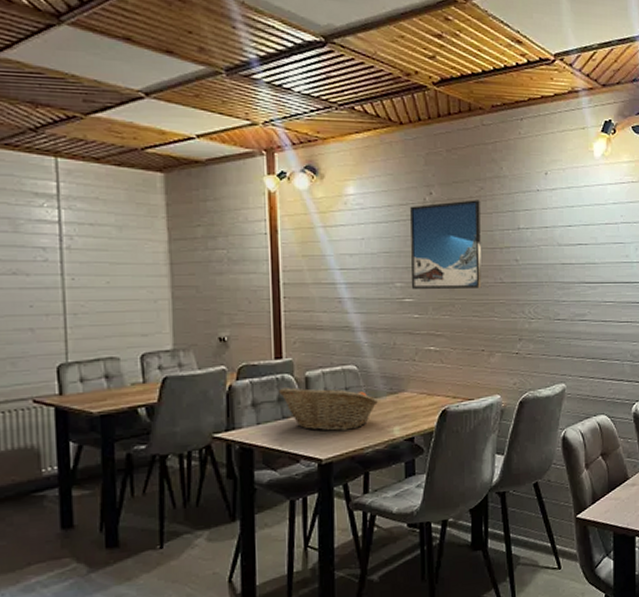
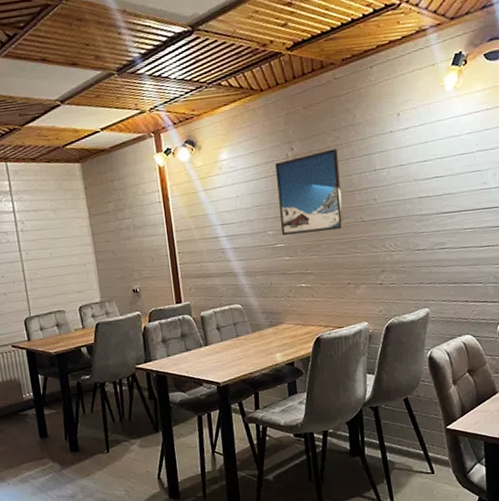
fruit basket: present [278,387,379,431] -> none [181,323,262,360]

